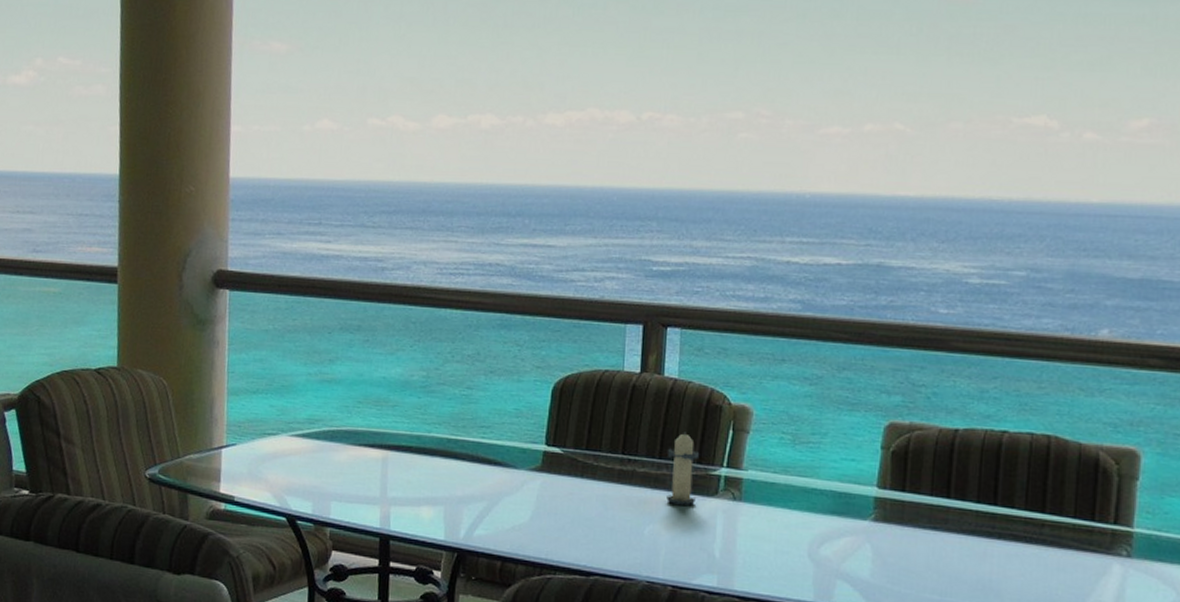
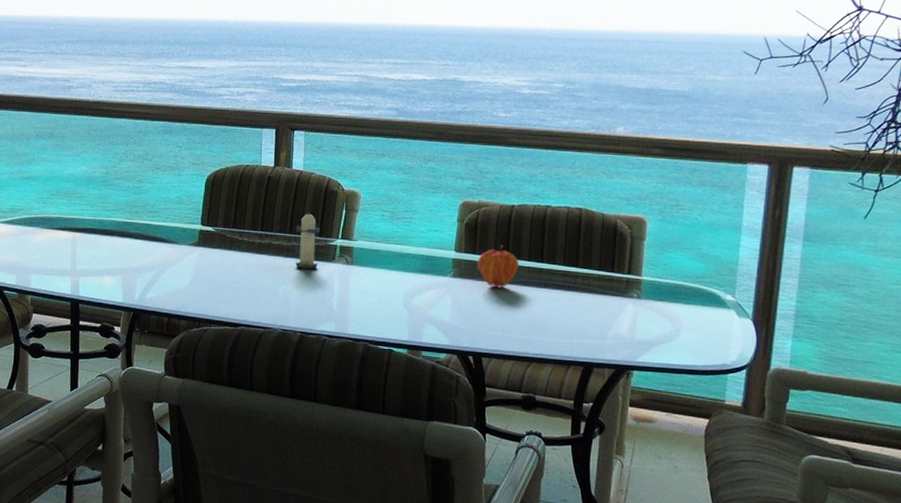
fruit: none [908,482,964,537] -> present [478,246,519,287]

